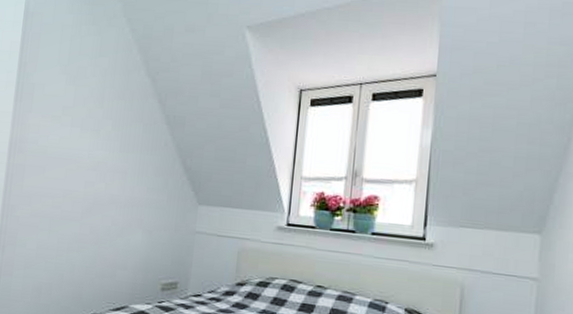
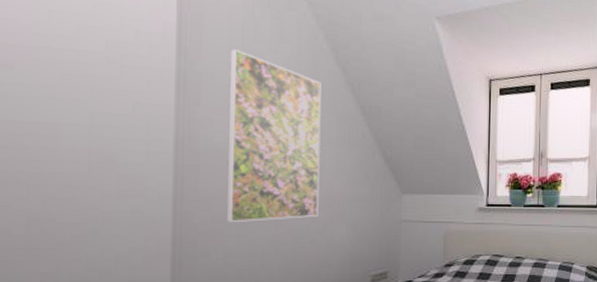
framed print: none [41,63,132,220] -> present [226,49,321,223]

